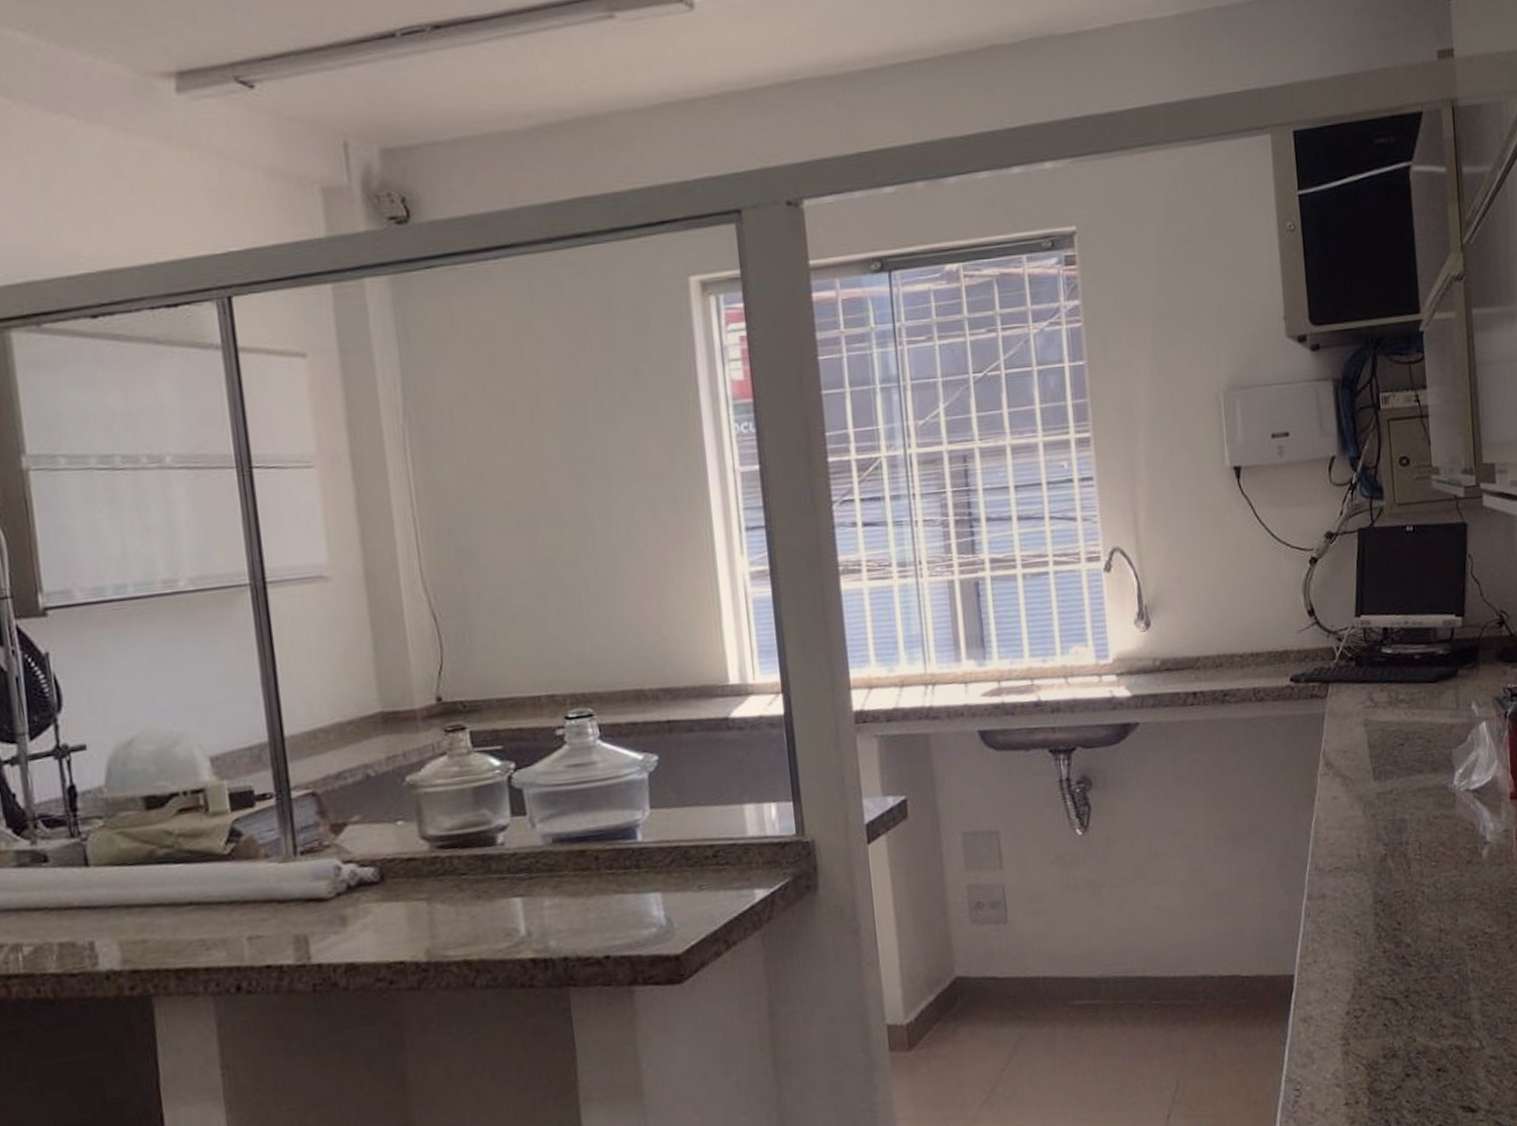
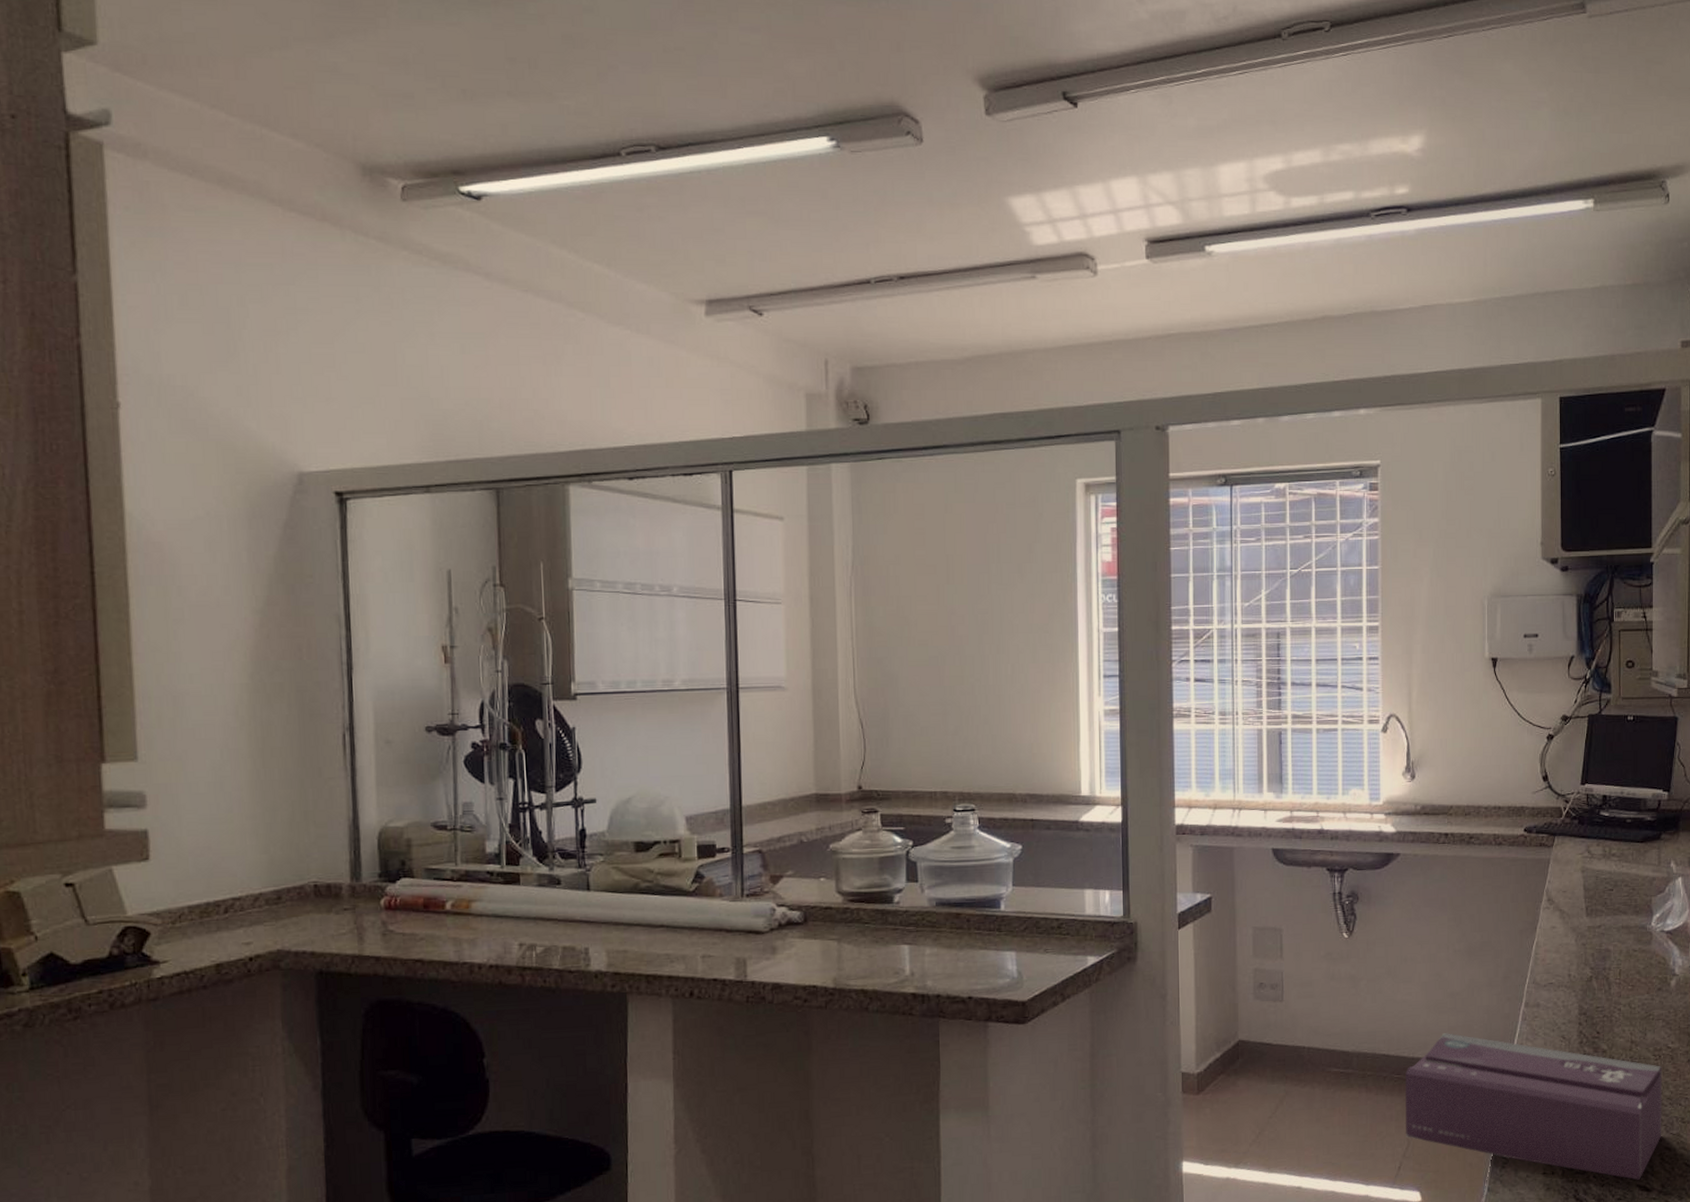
tissue box: none [1167,941,1486,1100] -> present [1405,1033,1663,1180]

